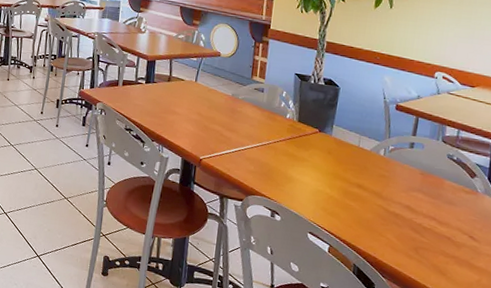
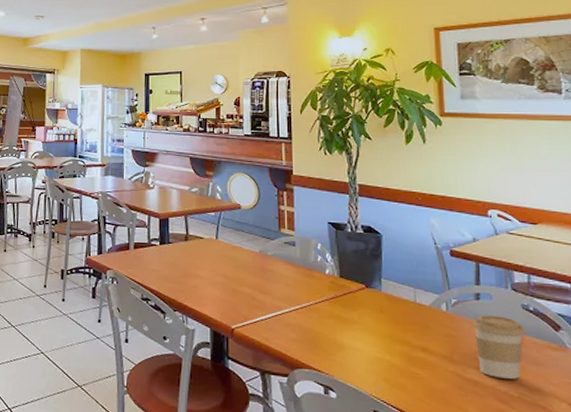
coffee cup: none [402,161,446,215] -> present [473,315,525,379]

